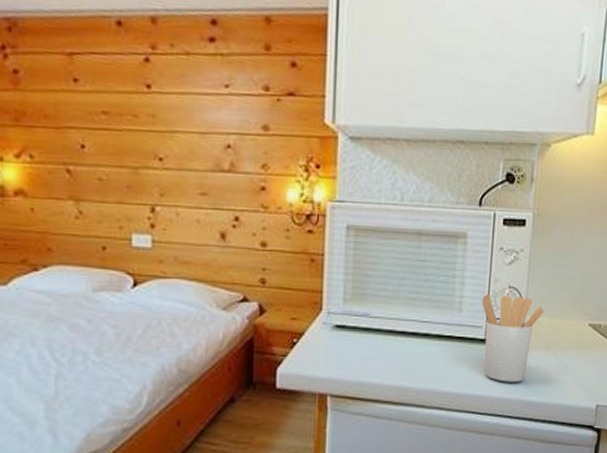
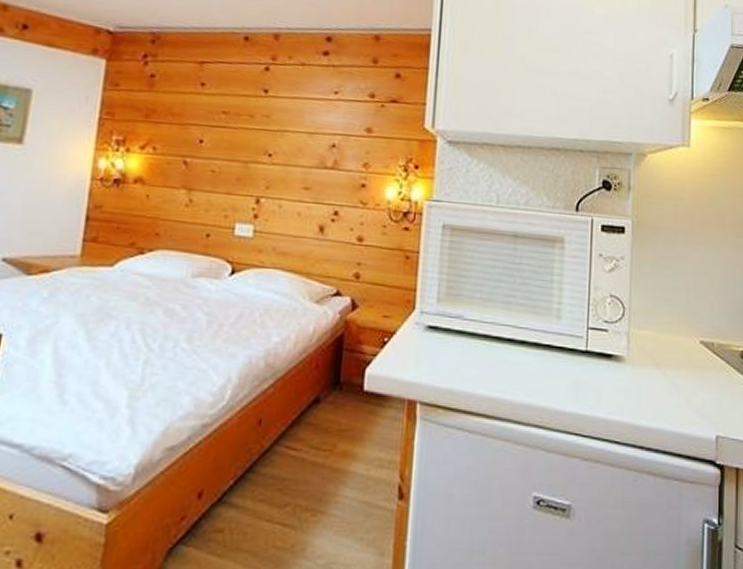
utensil holder: present [482,294,544,382] -> none [582,301,649,402]

